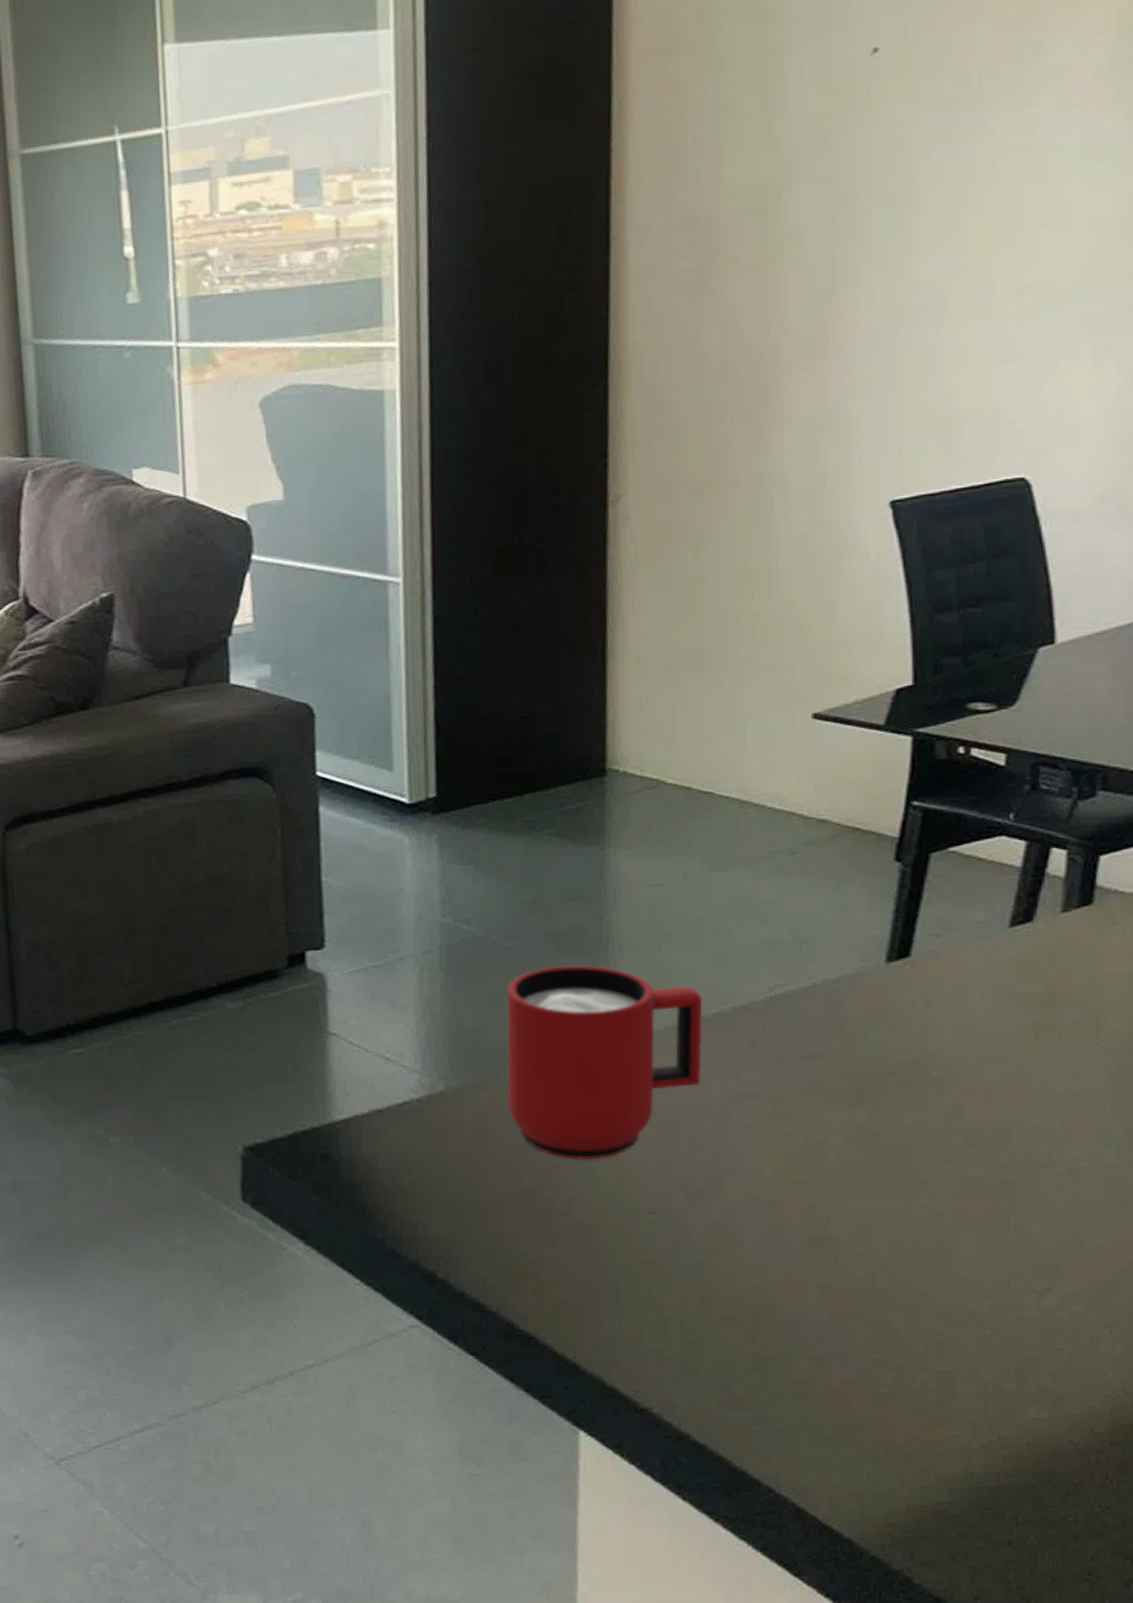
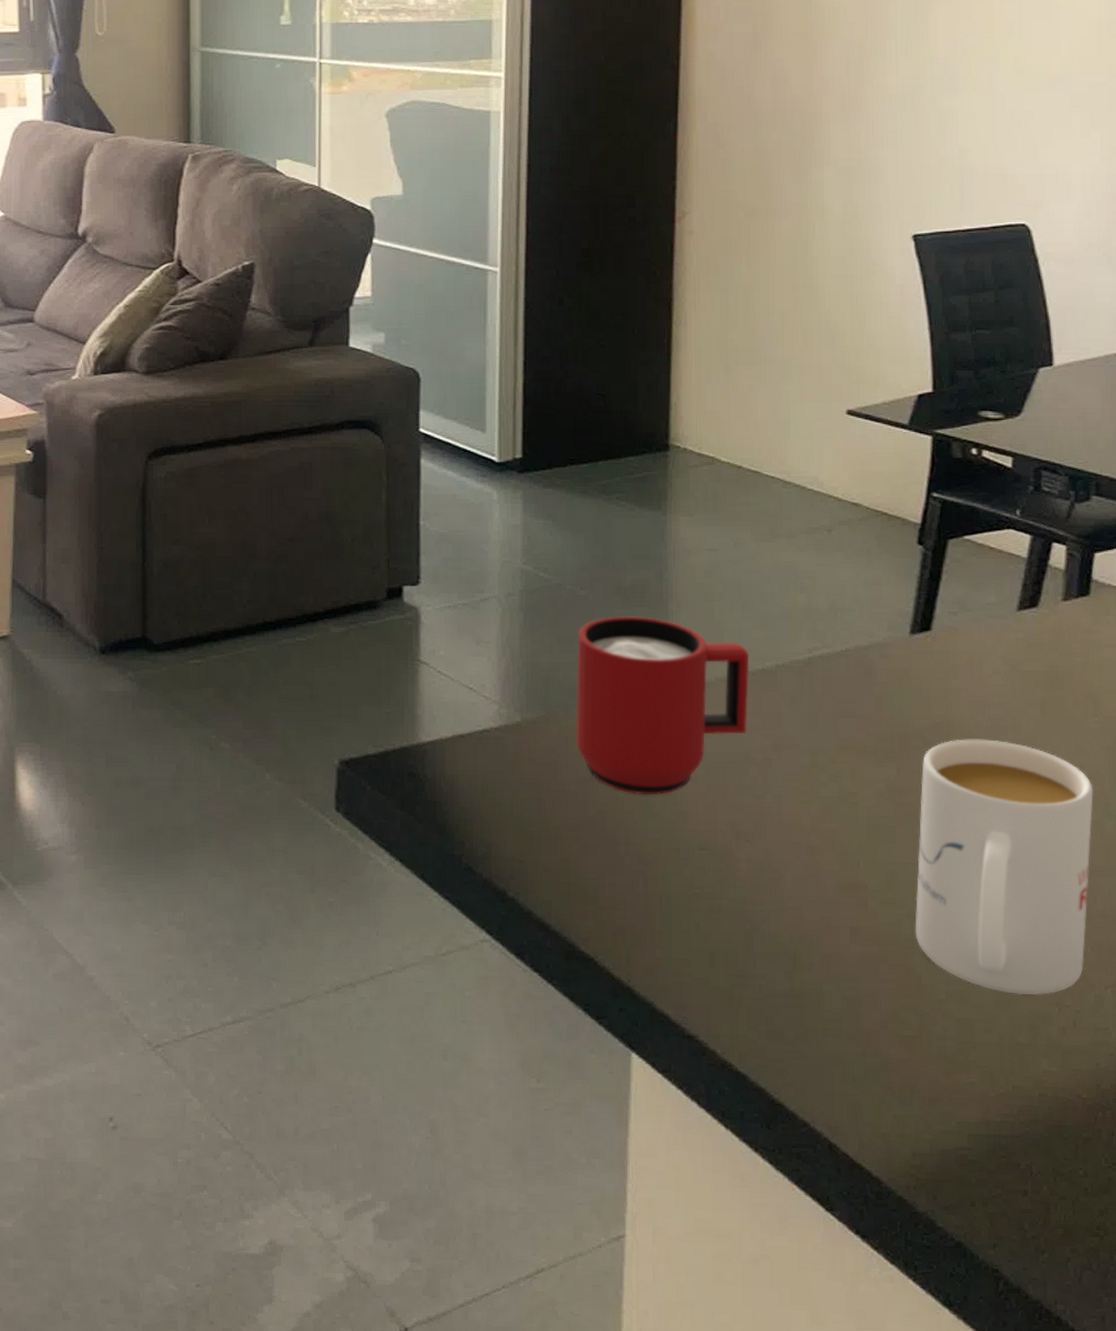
mug: none [890,1072,1093,1342] -> present [915,739,1094,995]

